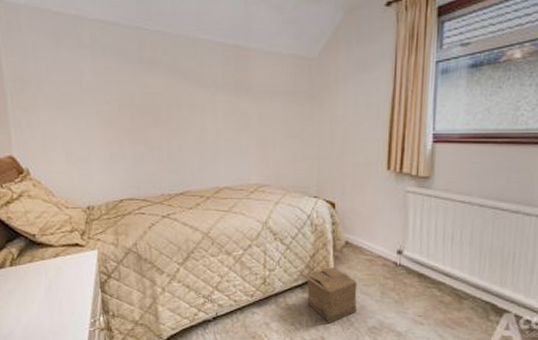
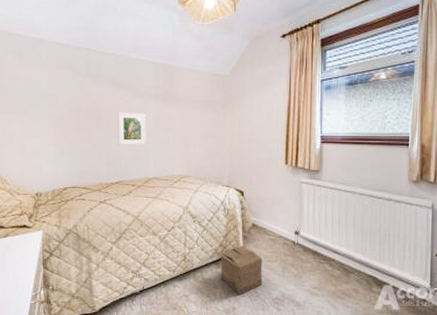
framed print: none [179,107,215,148] -> present [117,112,146,145]

